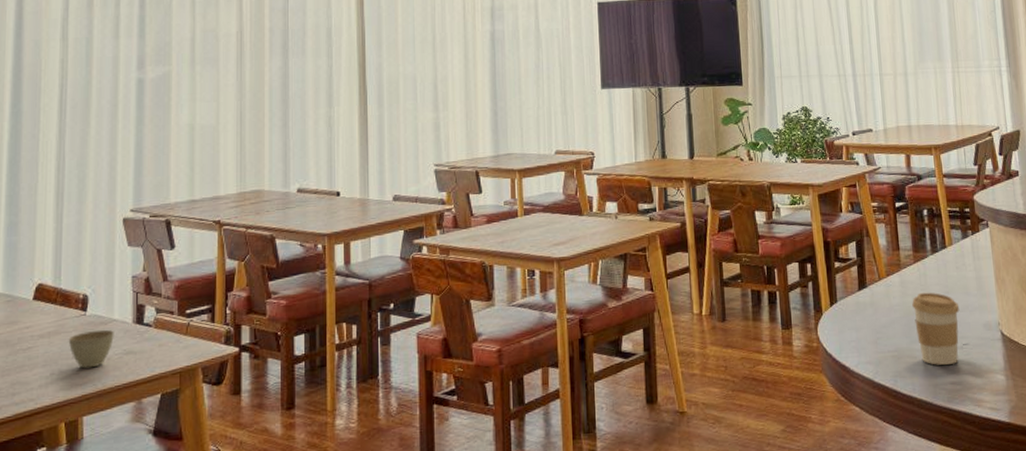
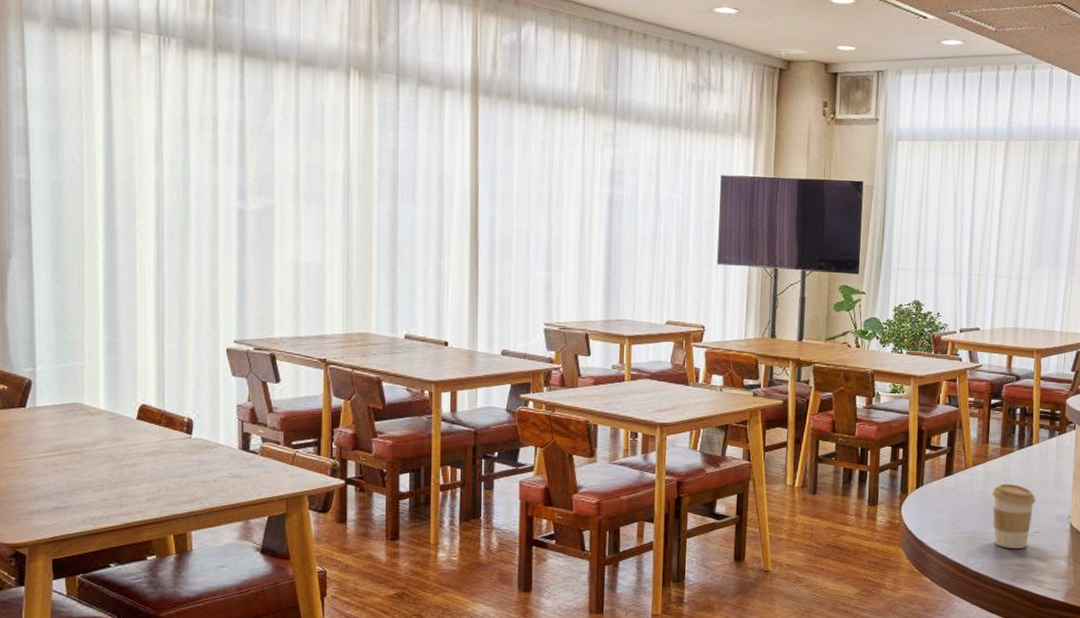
cup: present [68,329,114,369] -> none [174,452,220,488]

